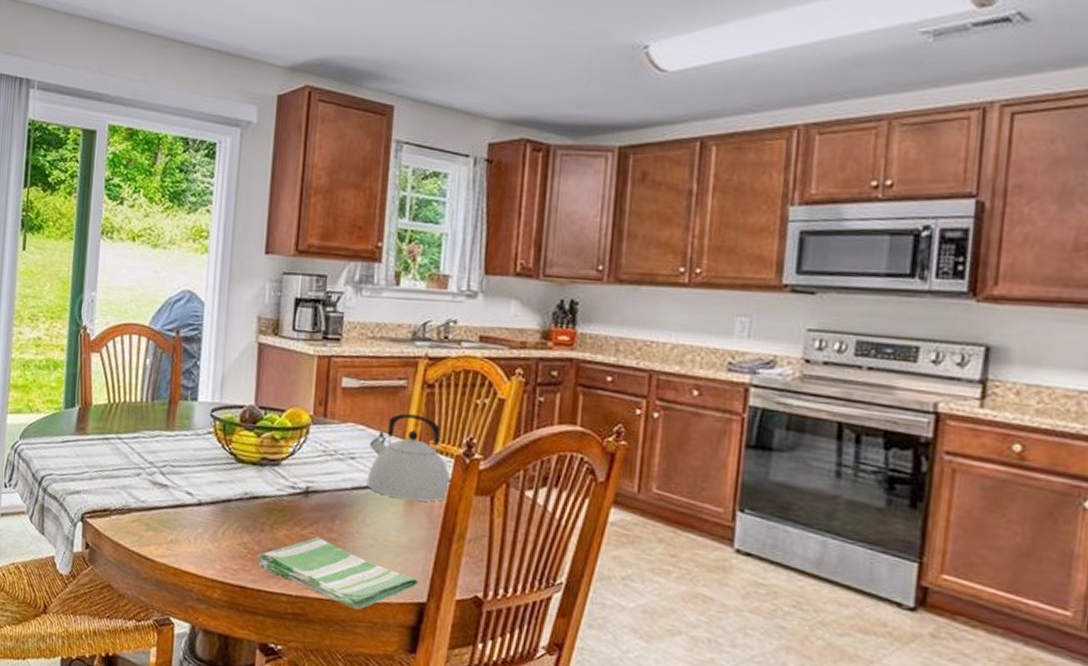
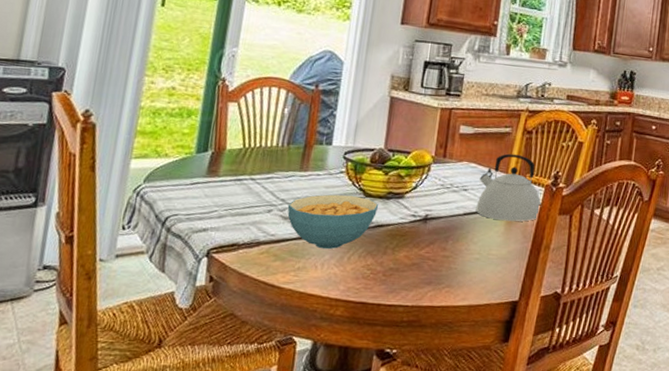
cereal bowl: none [156,458,253,522] -> present [287,194,379,250]
dish towel: present [258,536,418,610] -> none [379,255,513,312]

